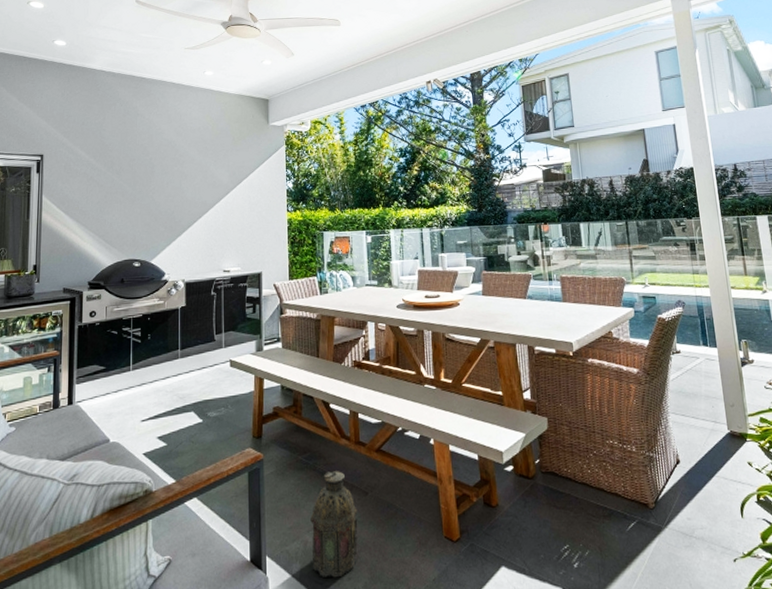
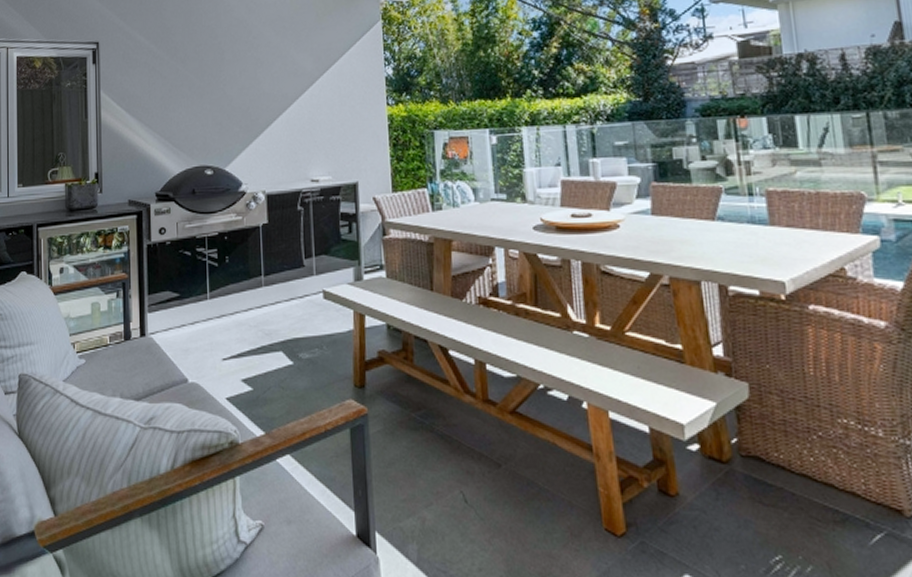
lantern: present [310,471,358,578] -> none [428,434,489,567]

